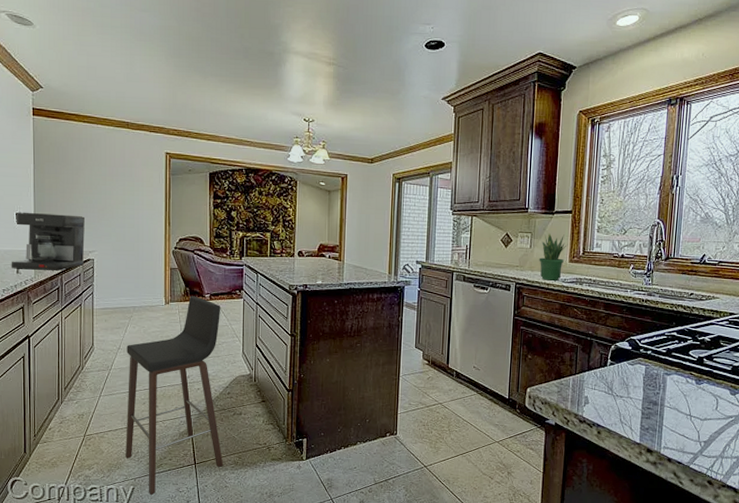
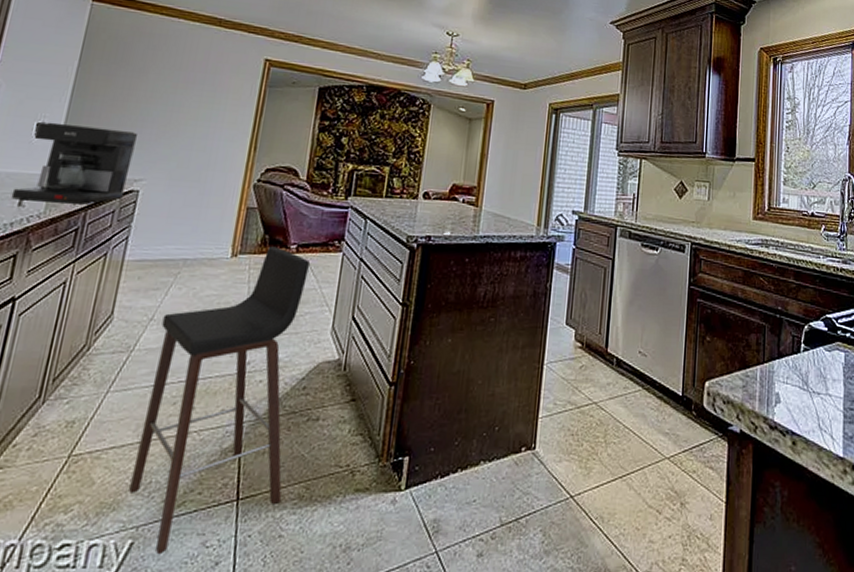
planter: present [539,233,568,281] -> none [718,183,752,242]

